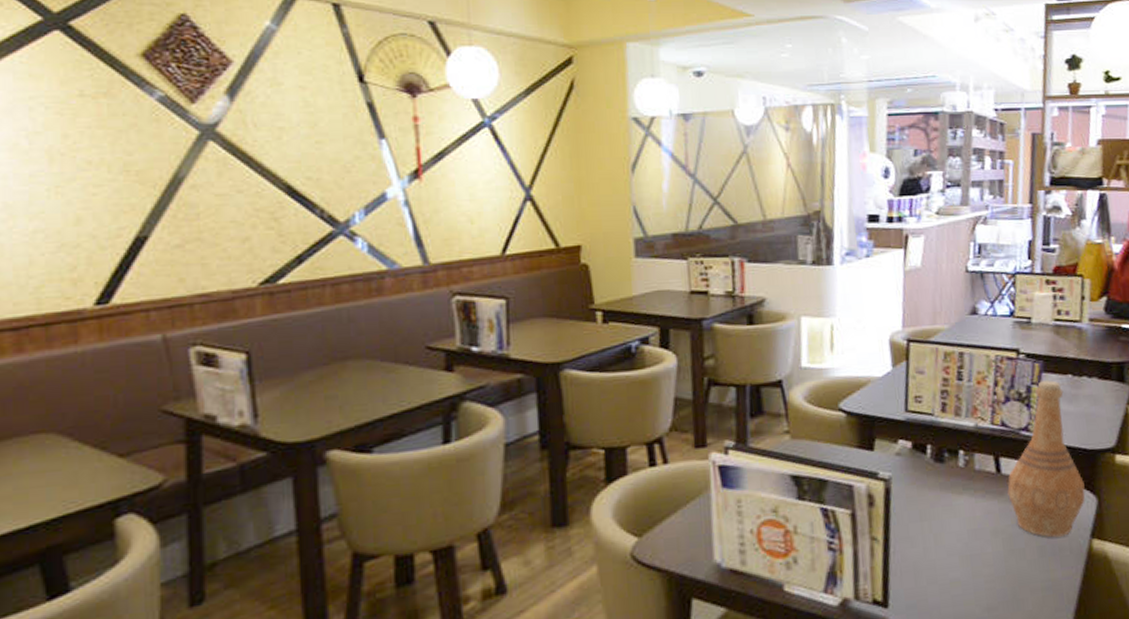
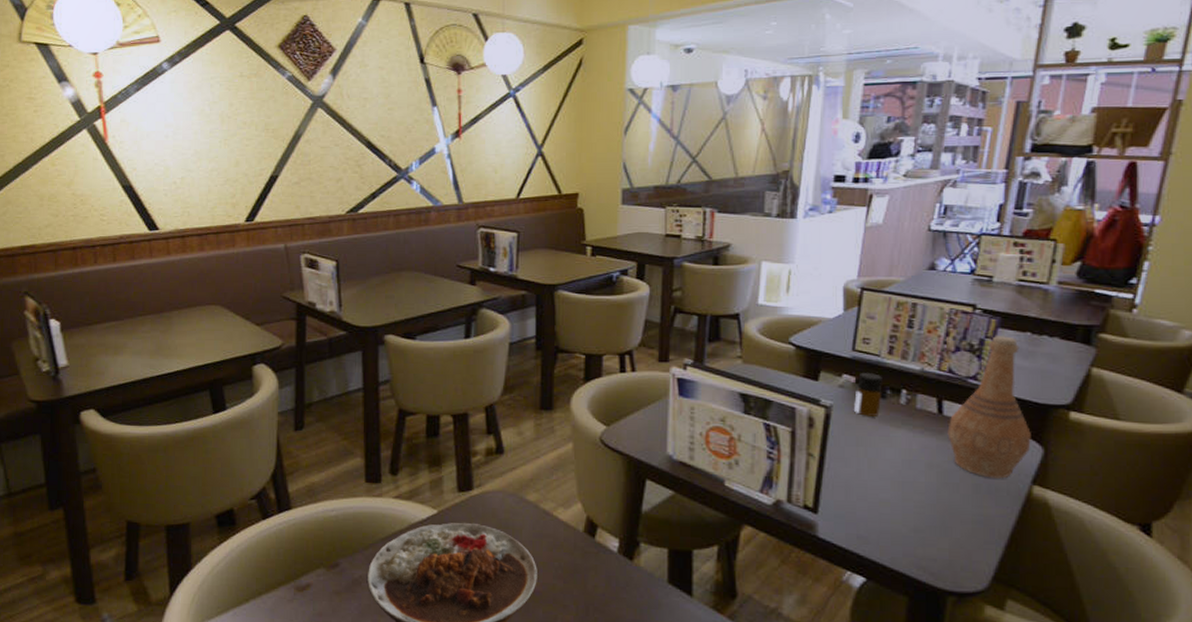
bottle: none [913,435,940,485] -> present [854,373,882,416]

